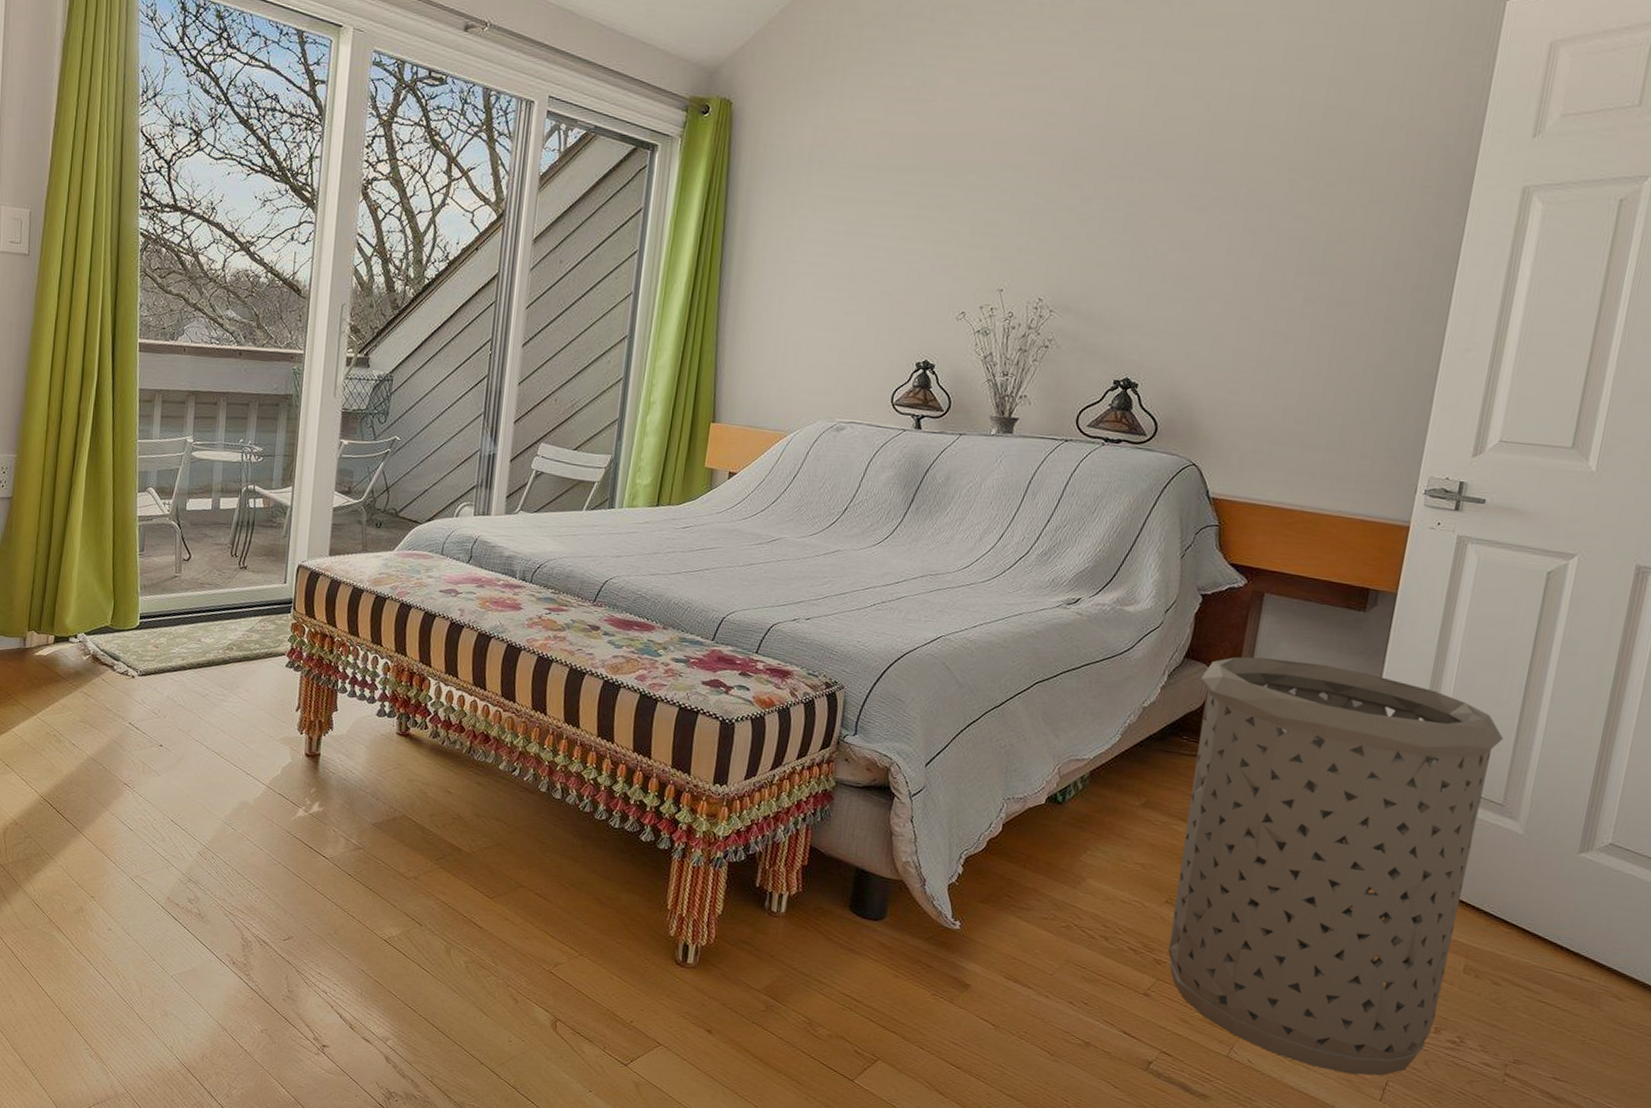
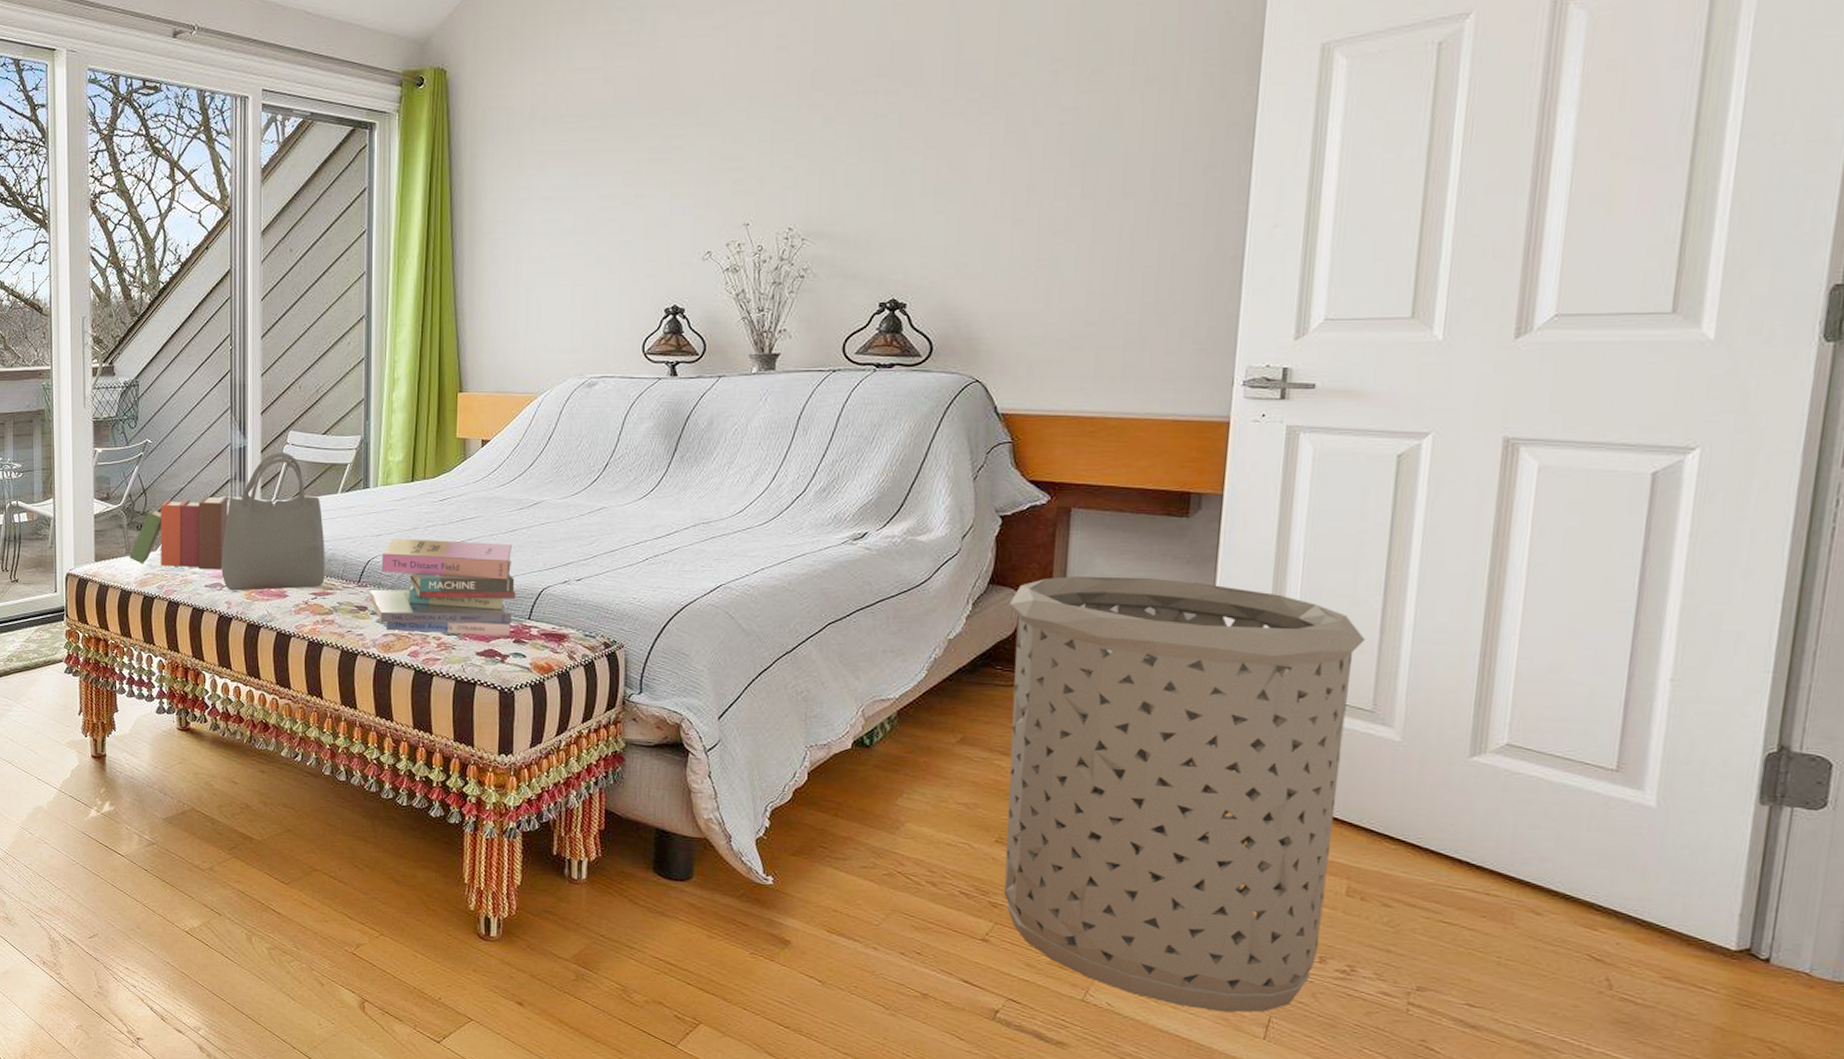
books: none [365,499,472,577] -> present [129,496,228,570]
handbag: none [457,463,565,603] -> present [221,452,325,591]
books: none [603,560,747,669] -> present [370,537,516,637]

